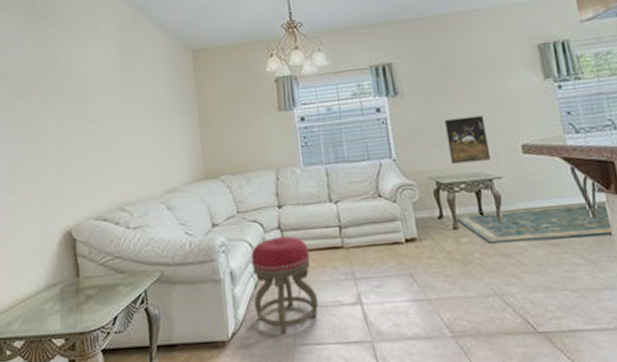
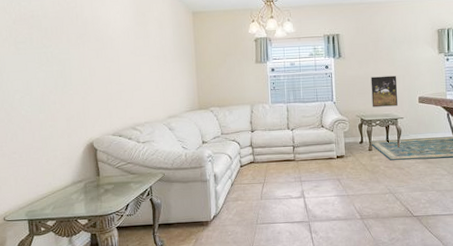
stool: present [251,236,318,333] -> none [230,152,275,216]

